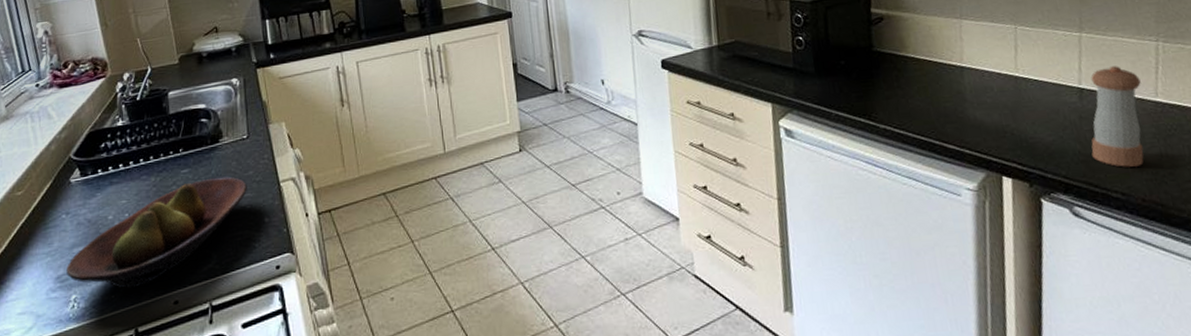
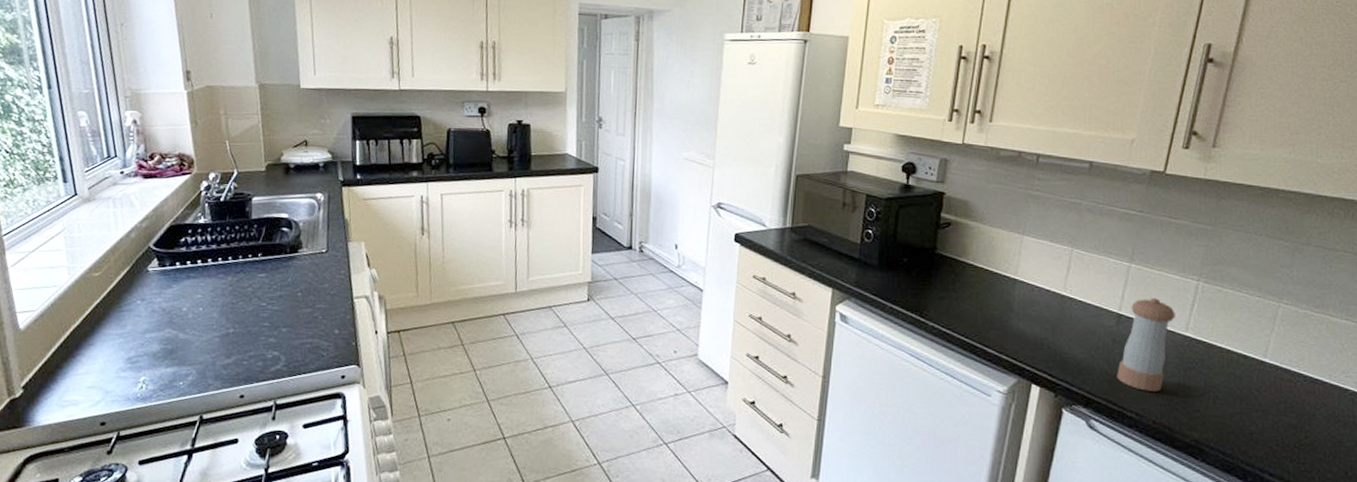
fruit bowl: present [66,176,247,289] -> none [137,285,321,379]

